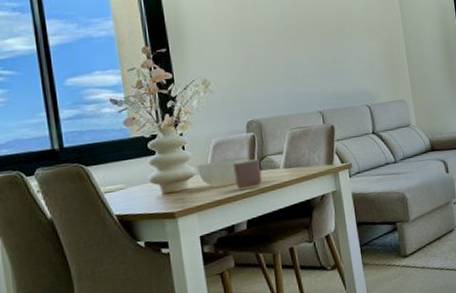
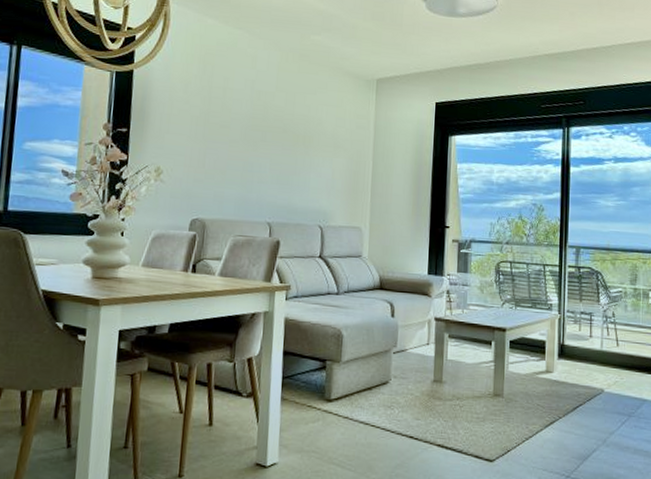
bowl: present [197,157,247,189] -> none [131,254,183,284]
mug: present [233,159,263,190] -> none [166,259,197,291]

